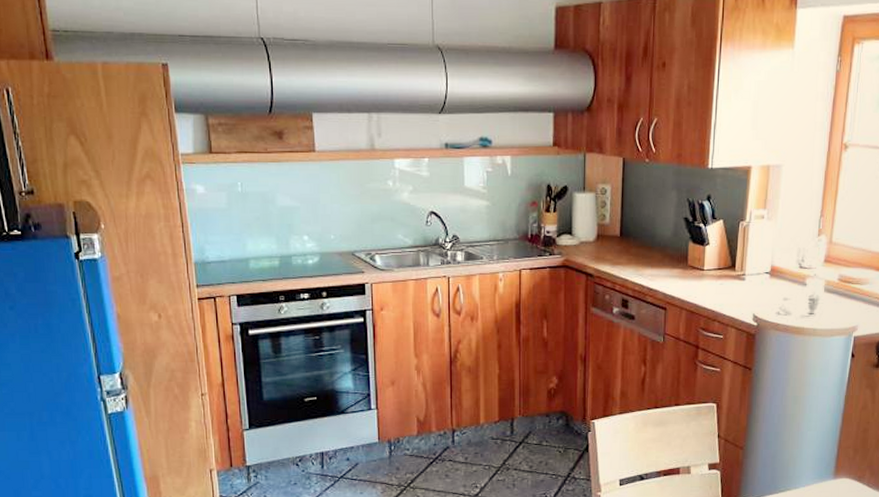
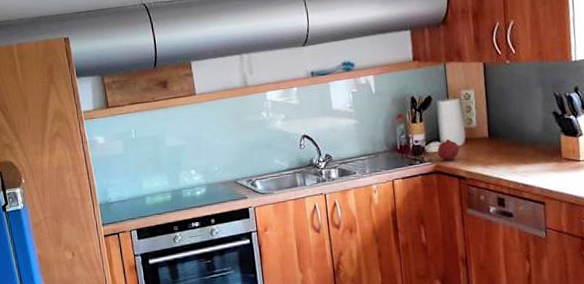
fruit: none [567,232,590,256] -> present [437,138,460,161]

